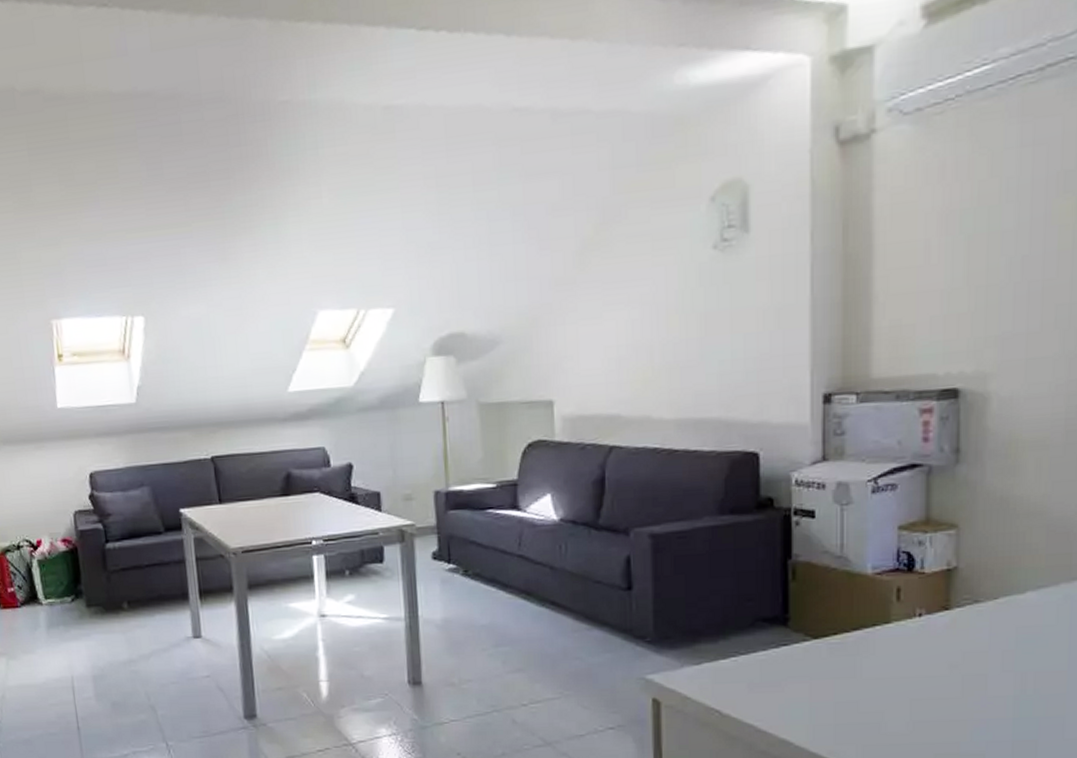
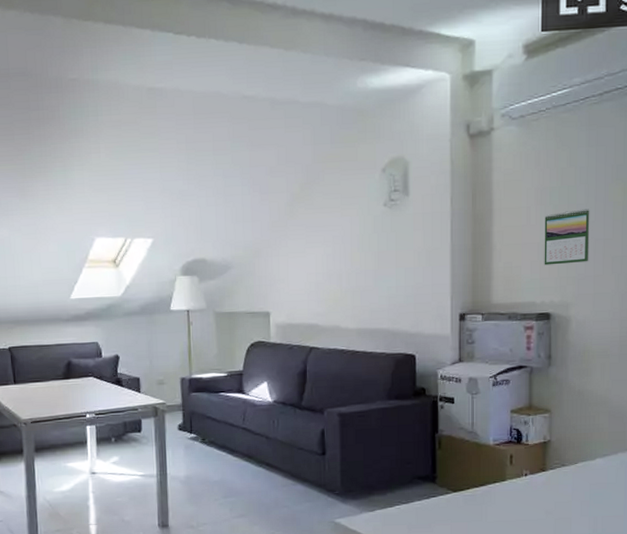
calendar: none [950,237,1022,322] -> present [544,209,590,266]

